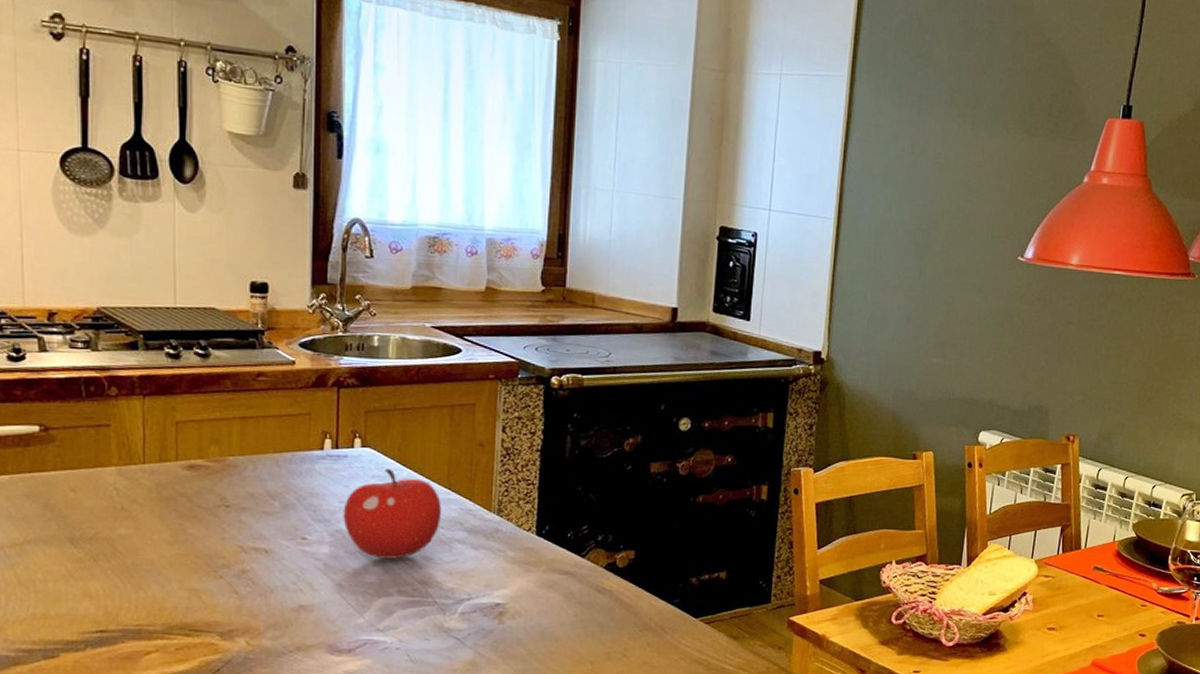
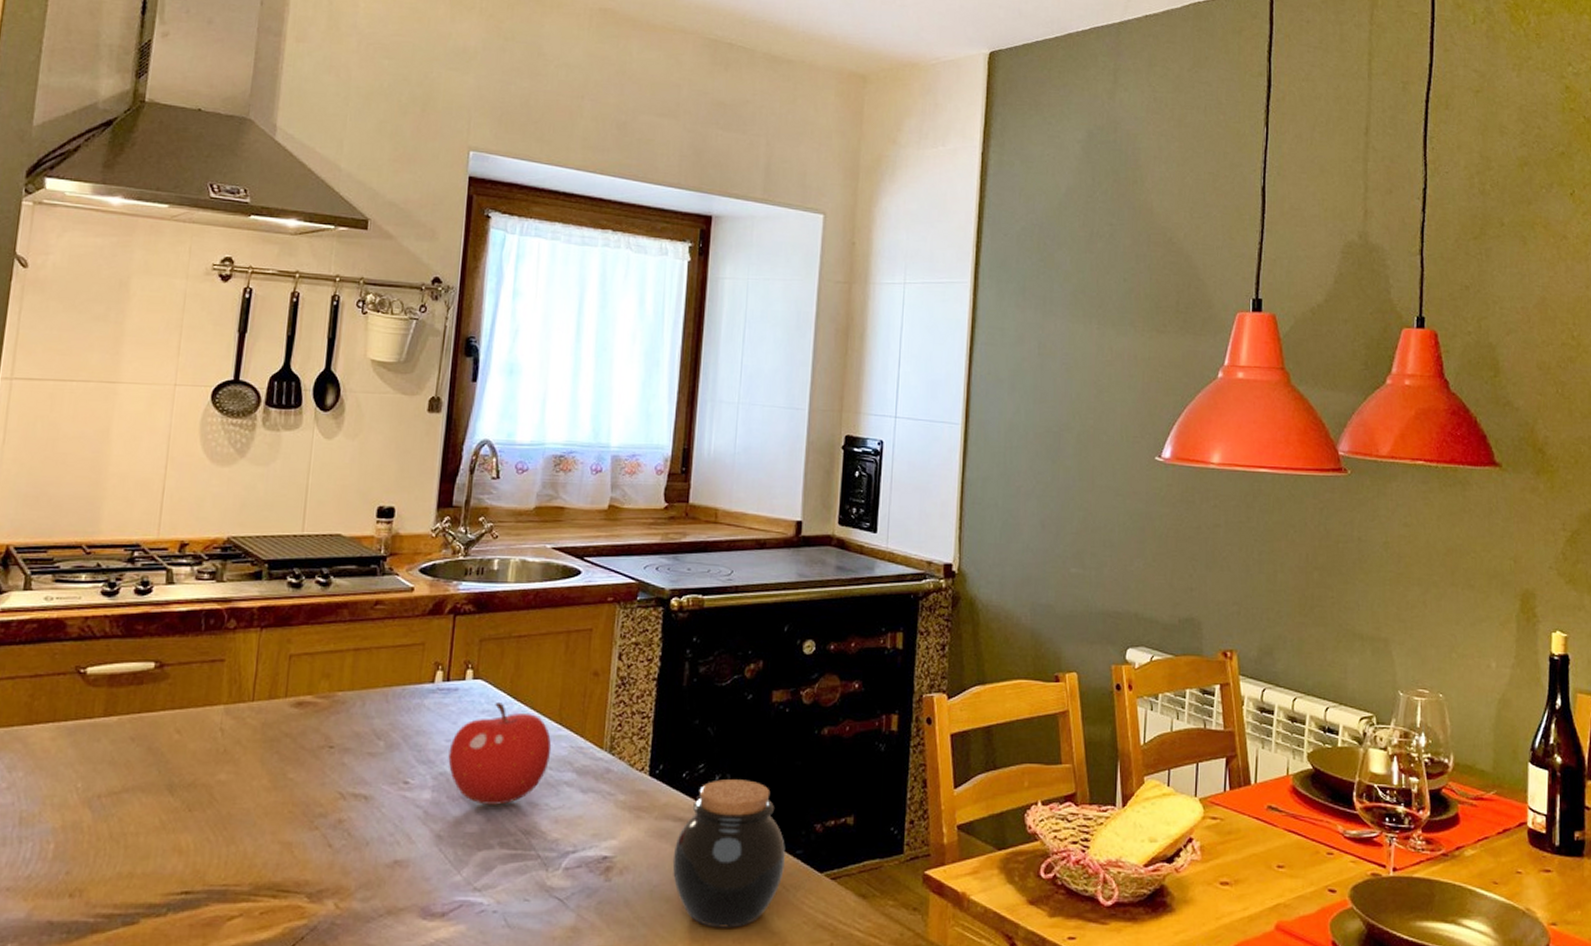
jar: none [560,539,664,663] -> present [672,779,785,928]

